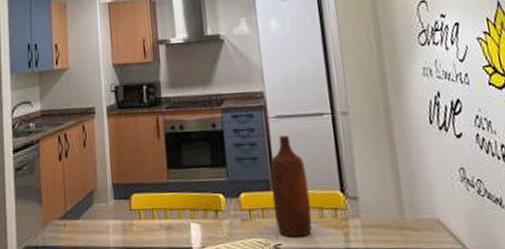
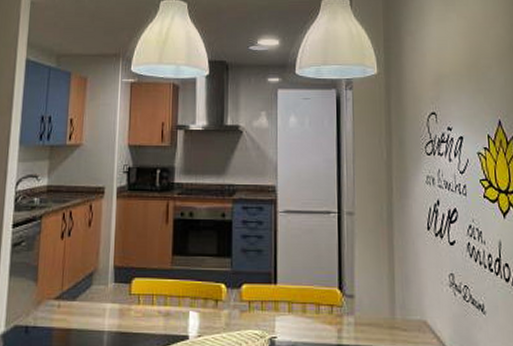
bottle: present [270,135,312,237] -> none [273,230,309,331]

